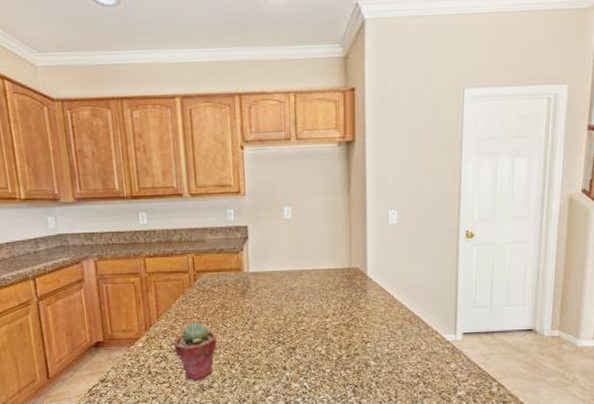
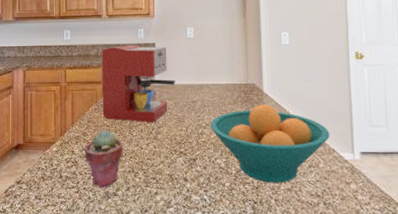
coffee maker: none [186,227,272,313] -> present [102,44,176,122]
fruit bowl: none [310,289,434,367] -> present [210,104,330,183]

